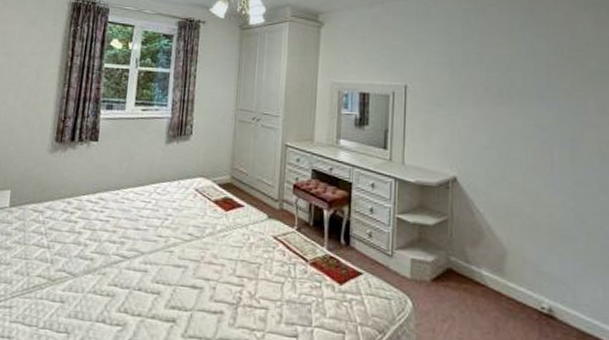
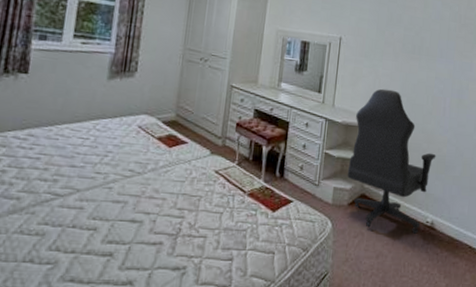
office chair: none [427,141,547,323] -> present [347,89,436,234]

